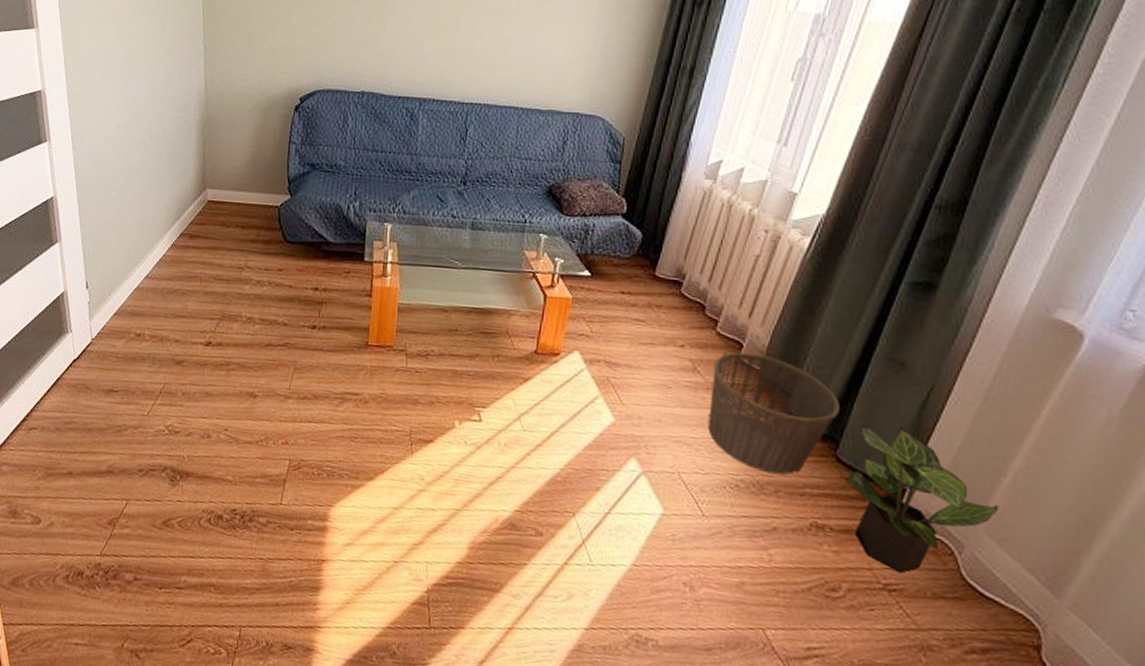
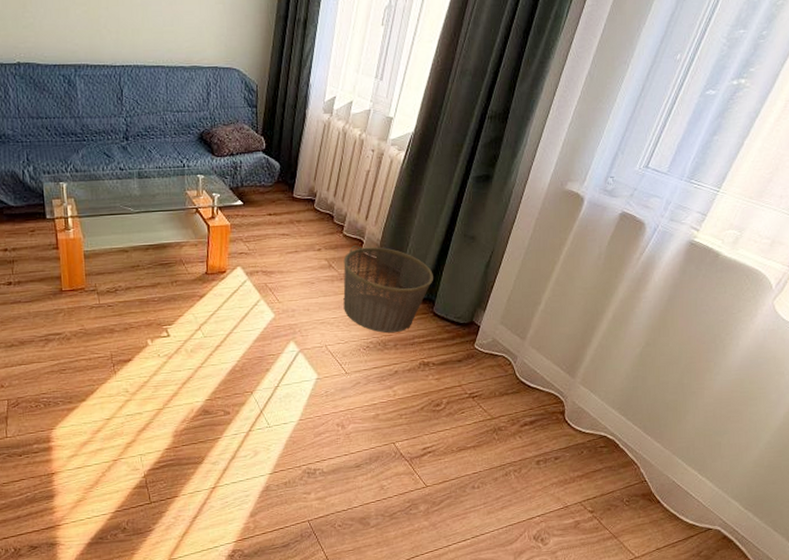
potted plant: present [845,426,999,574] -> none [440,283,537,384]

